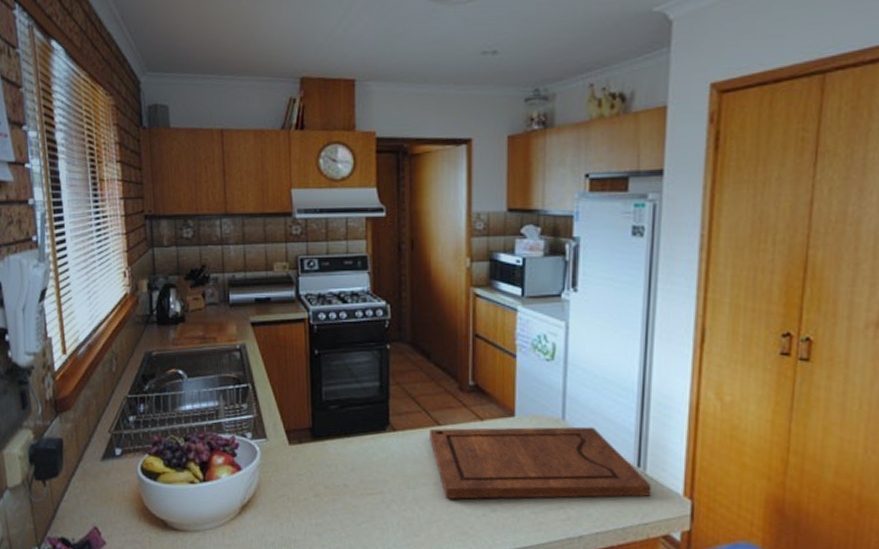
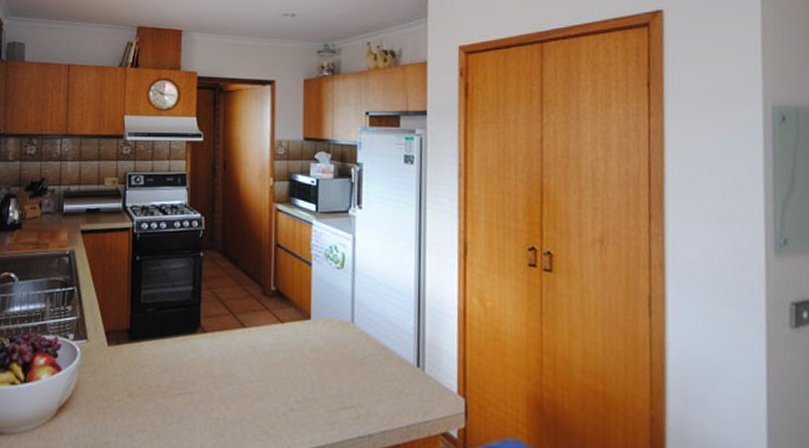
cutting board: present [430,426,652,499] -> none [236,329,430,399]

